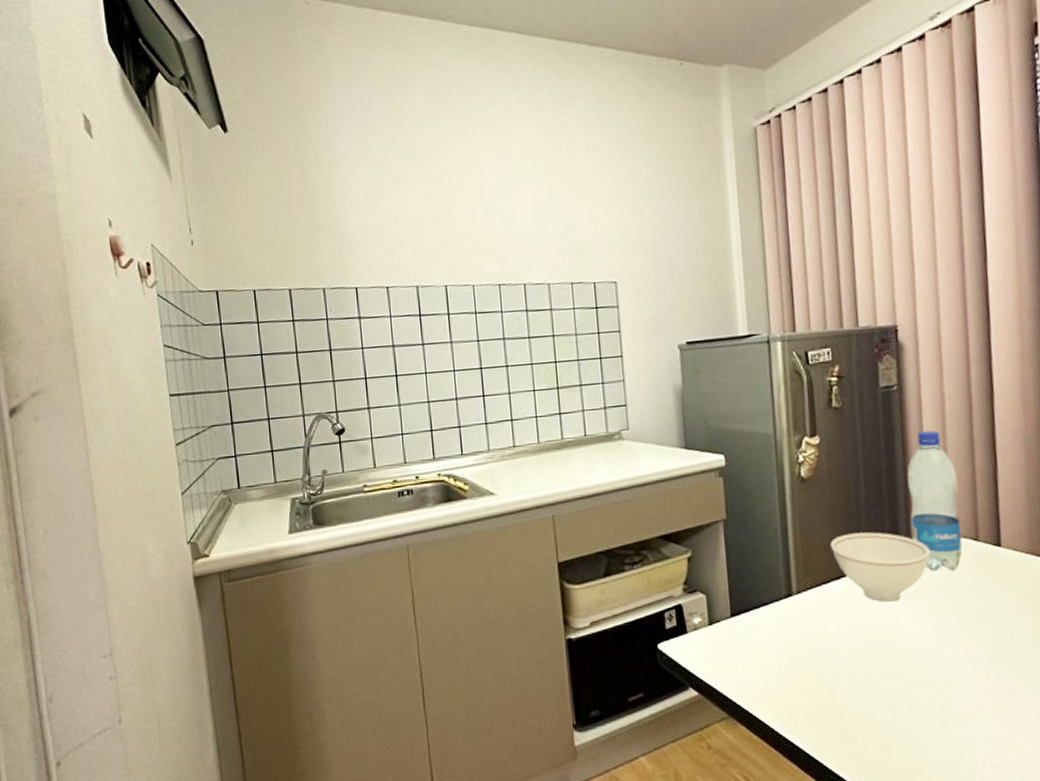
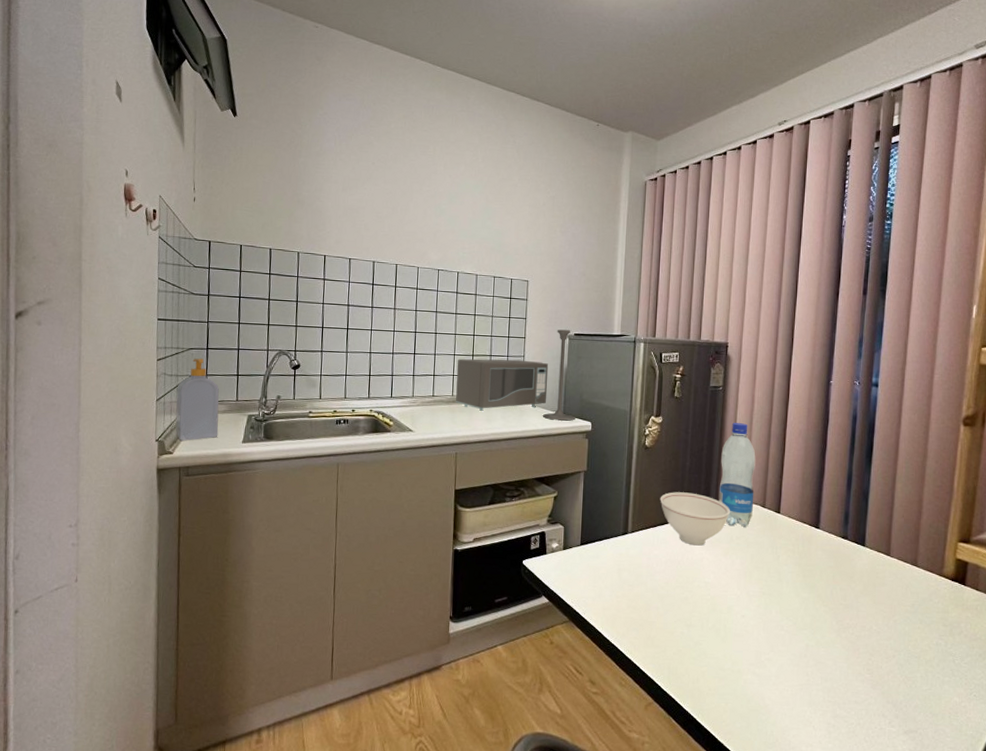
soap bottle: none [203,436,259,540] -> present [176,358,219,441]
microwave: none [538,385,661,460] -> present [456,358,549,412]
candlestick: none [659,338,702,459] -> present [543,329,576,421]

